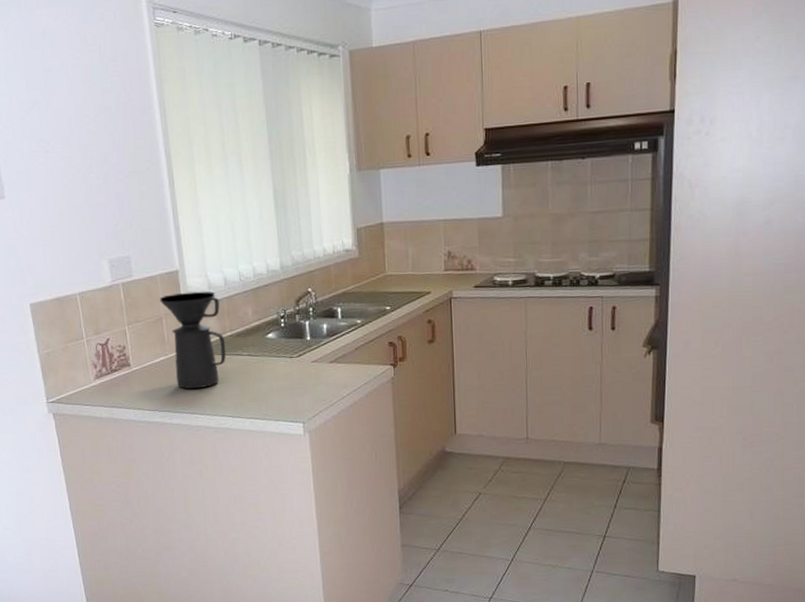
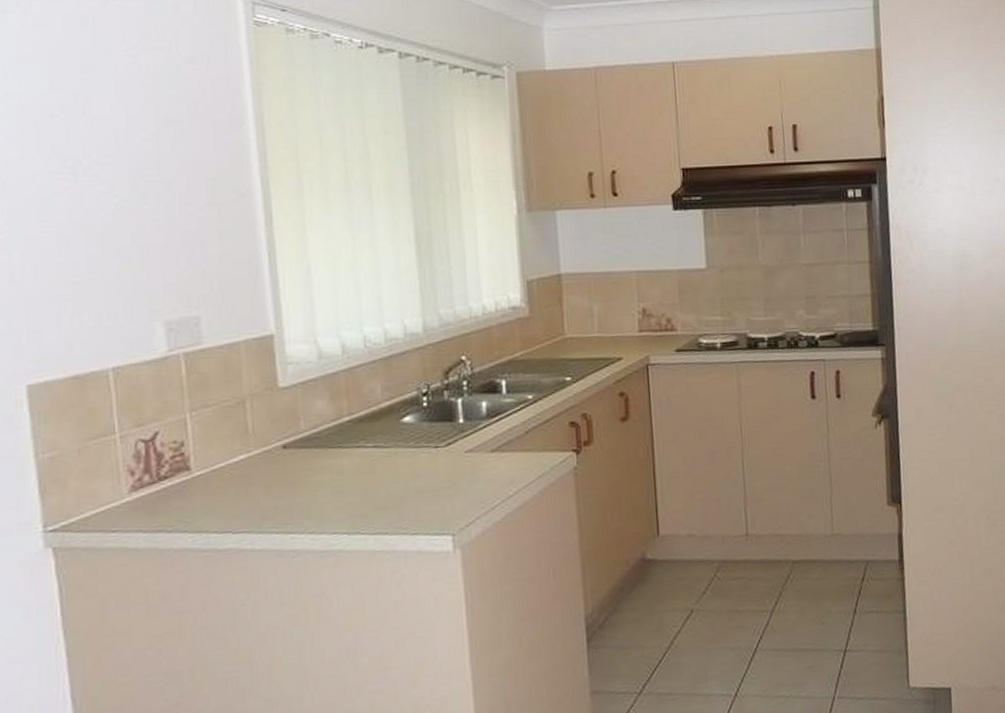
coffee maker: present [160,291,226,389] -> none [243,362,341,499]

